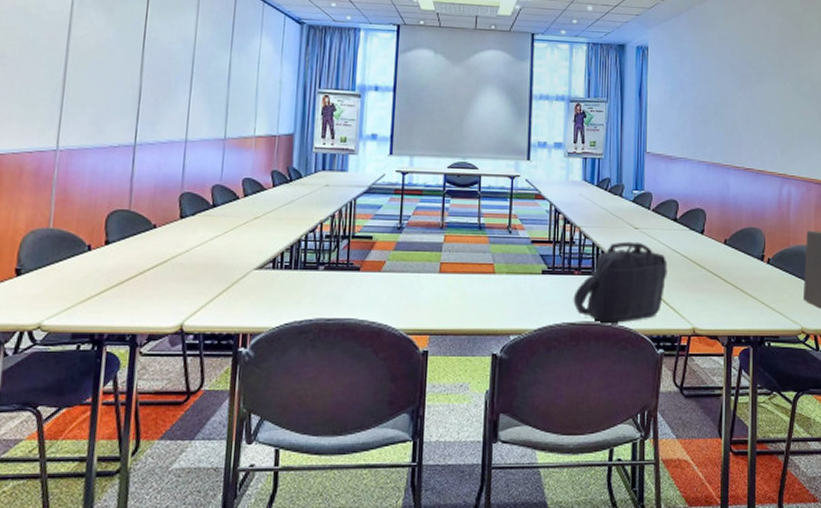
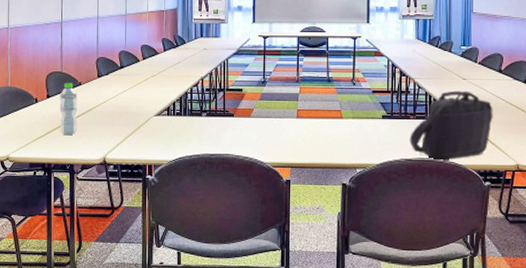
water bottle: none [120,225,150,294] -> present [59,83,78,135]

